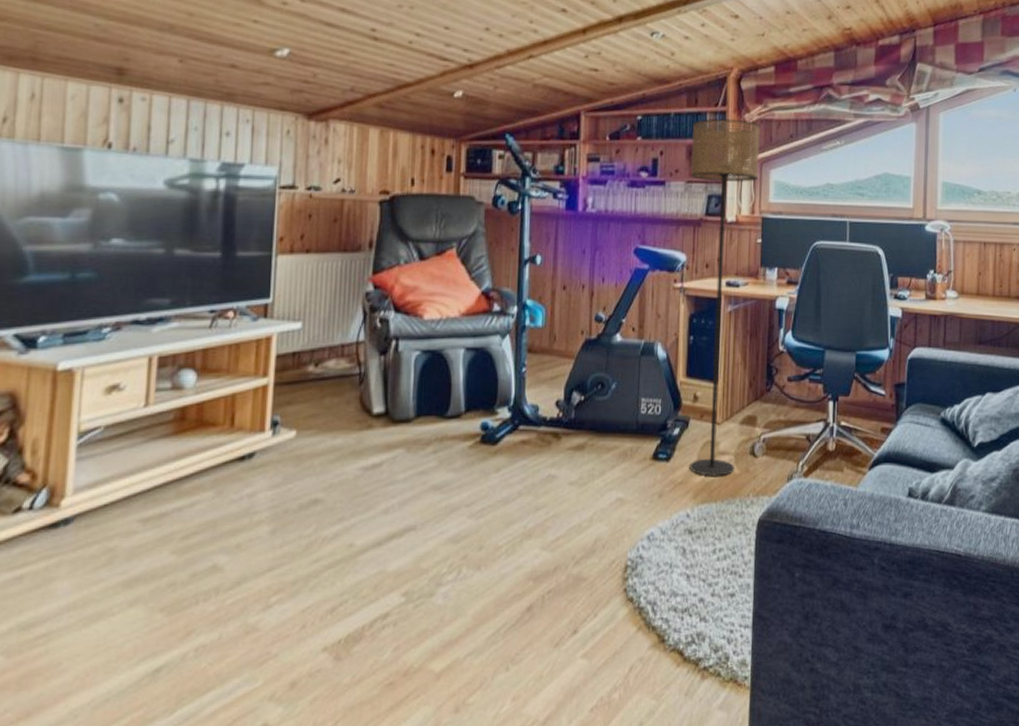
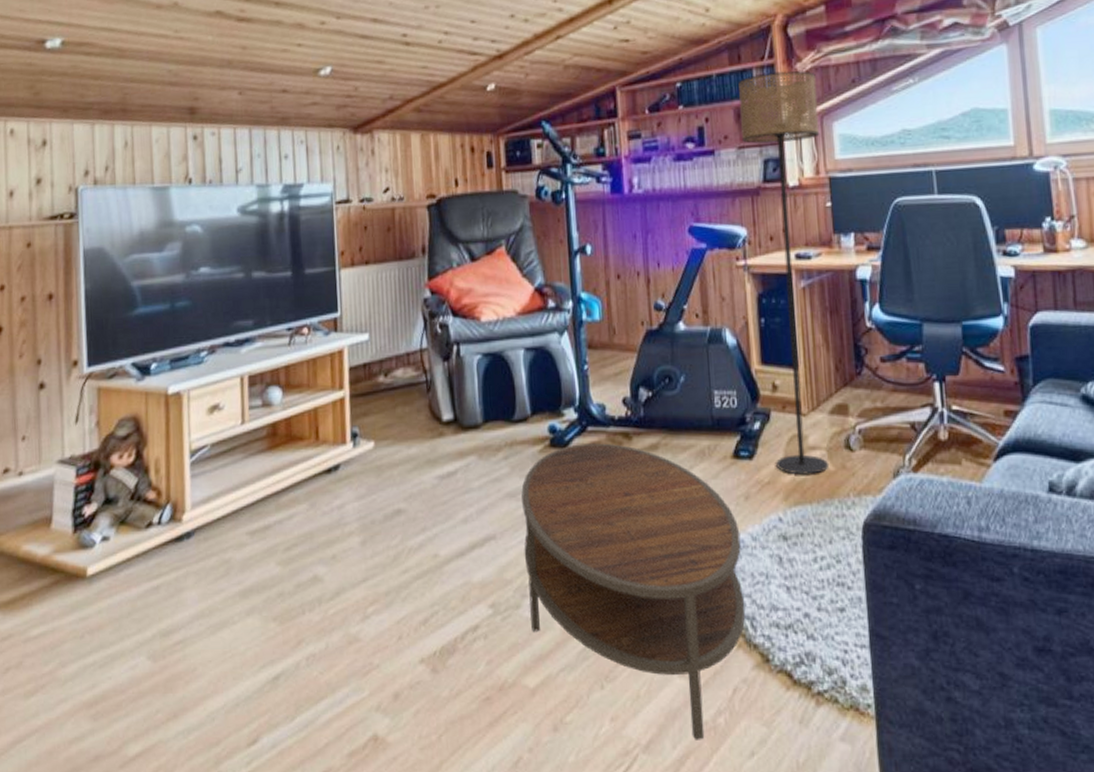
coffee table: none [443,441,651,715] -> present [521,443,746,740]

